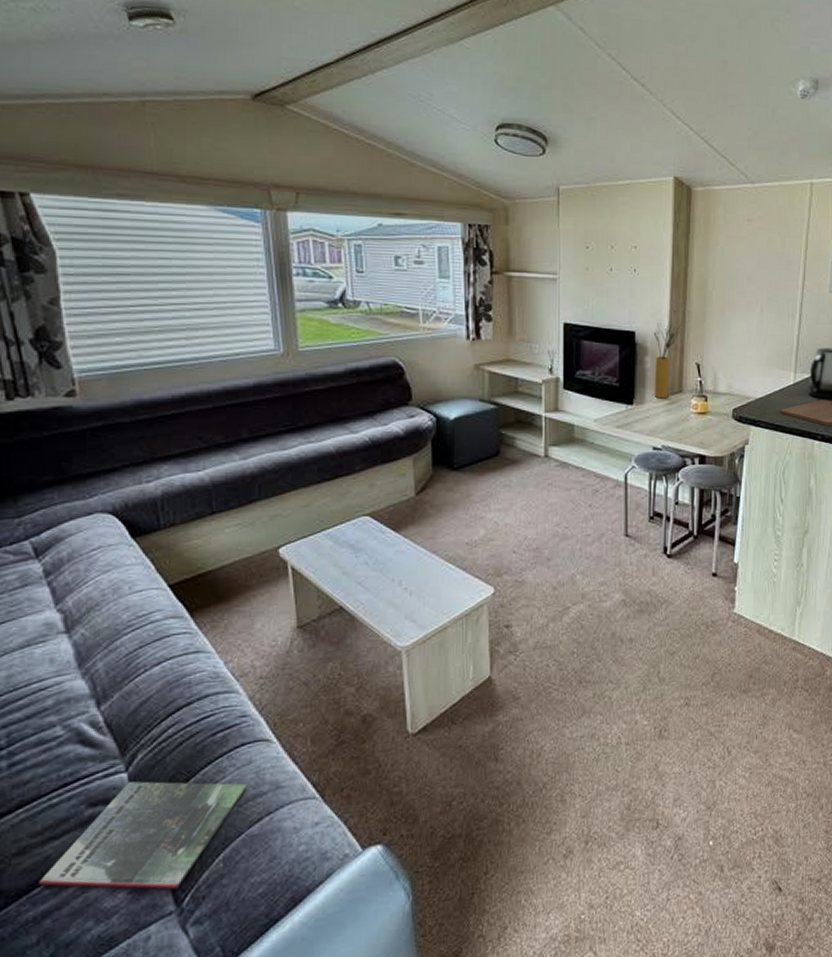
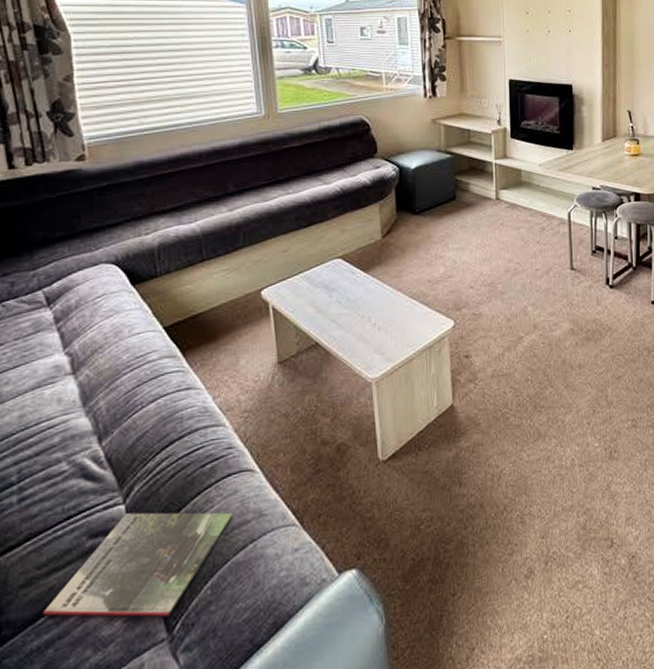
vase: present [653,323,681,399] -> none [588,76,613,144]

